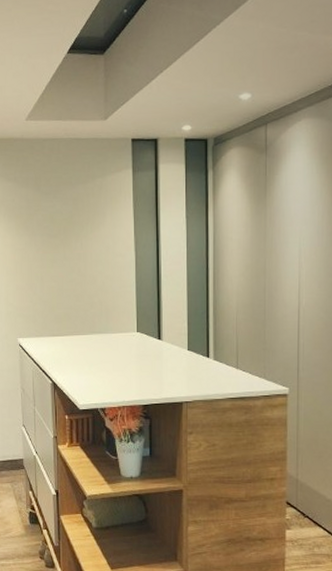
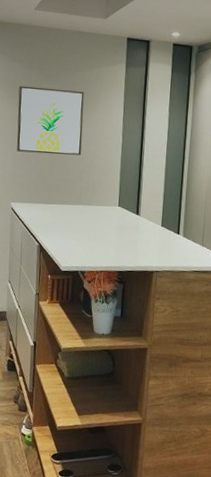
wall art: none [16,206,90,281] -> present [17,86,84,155]

